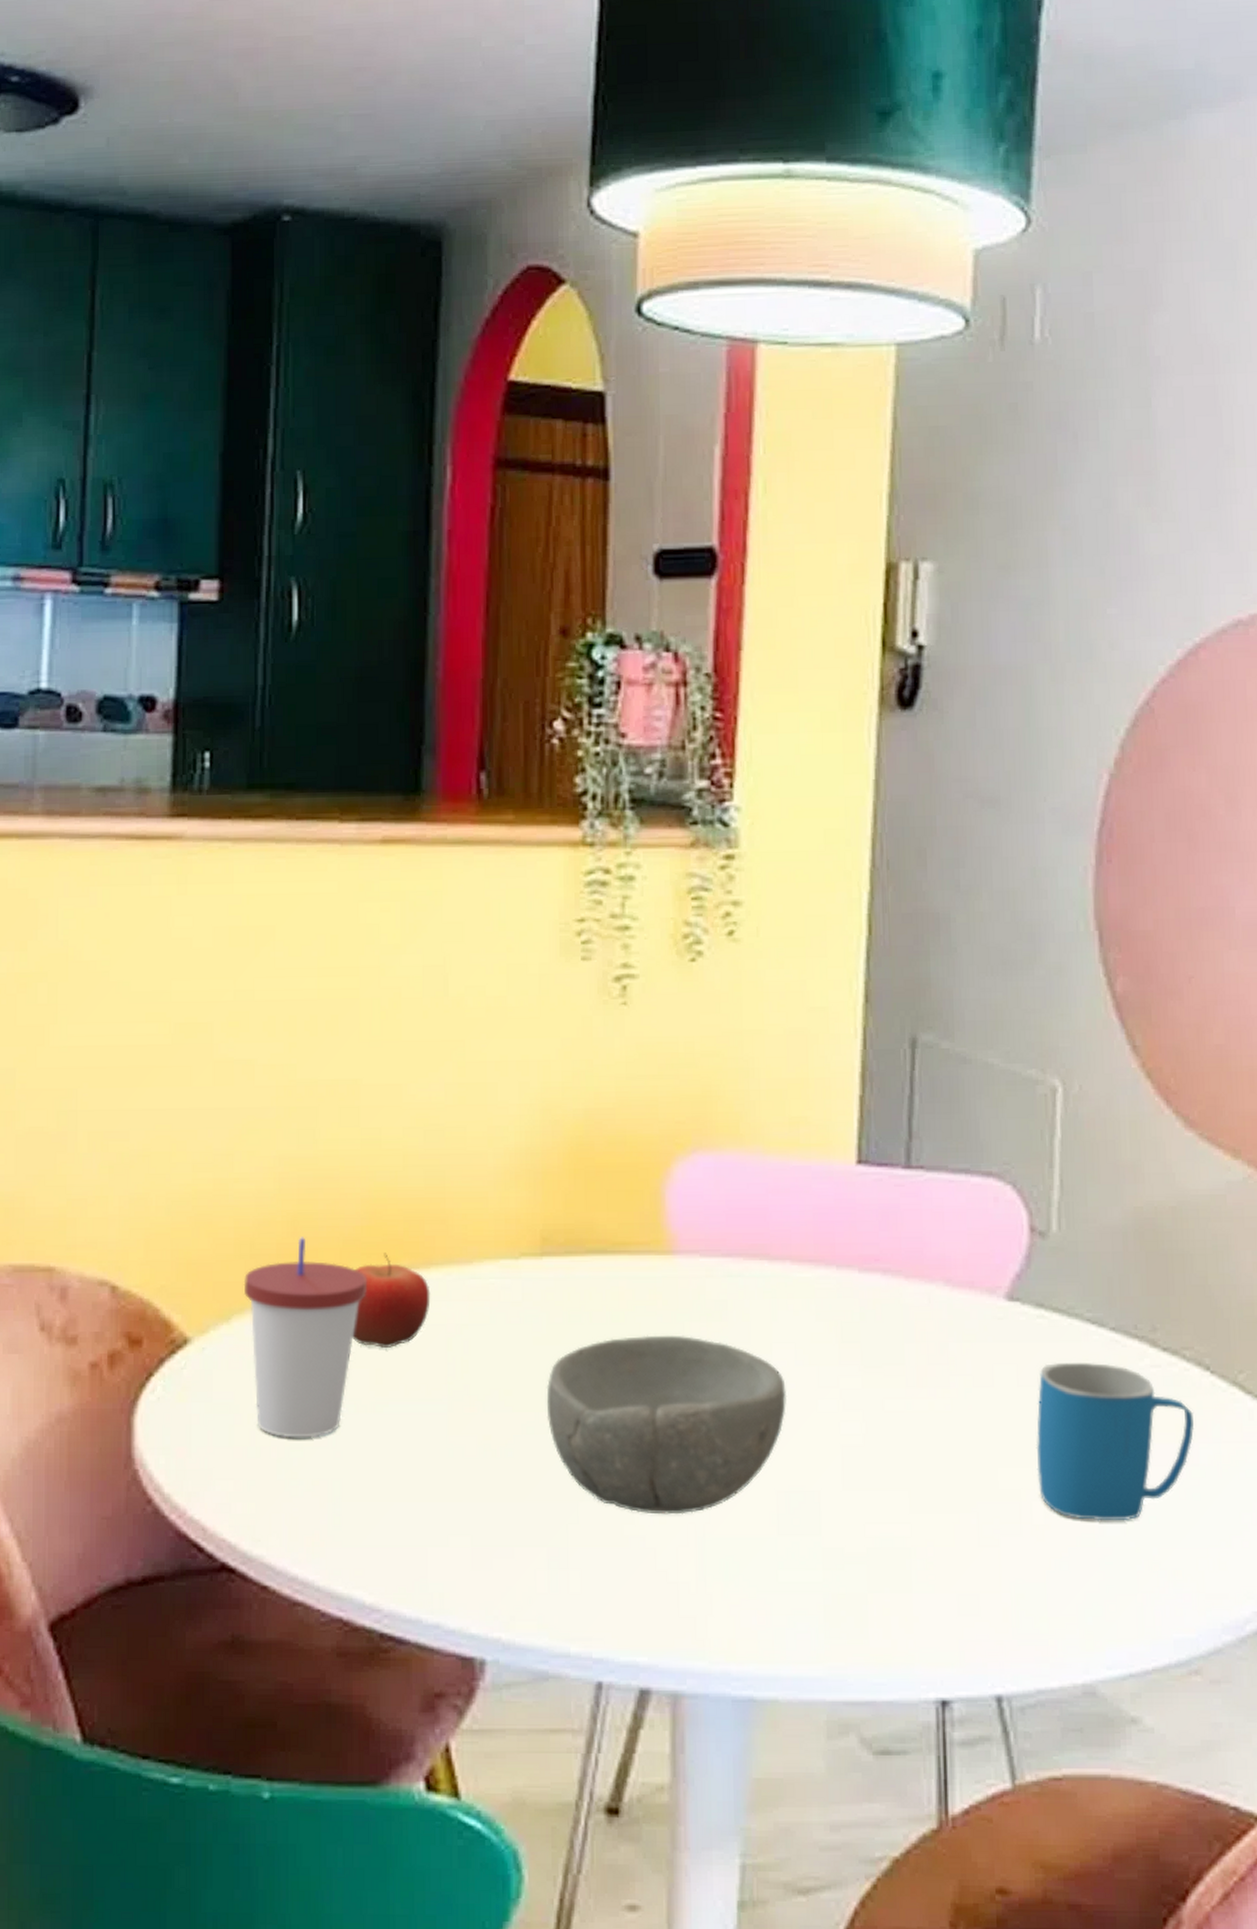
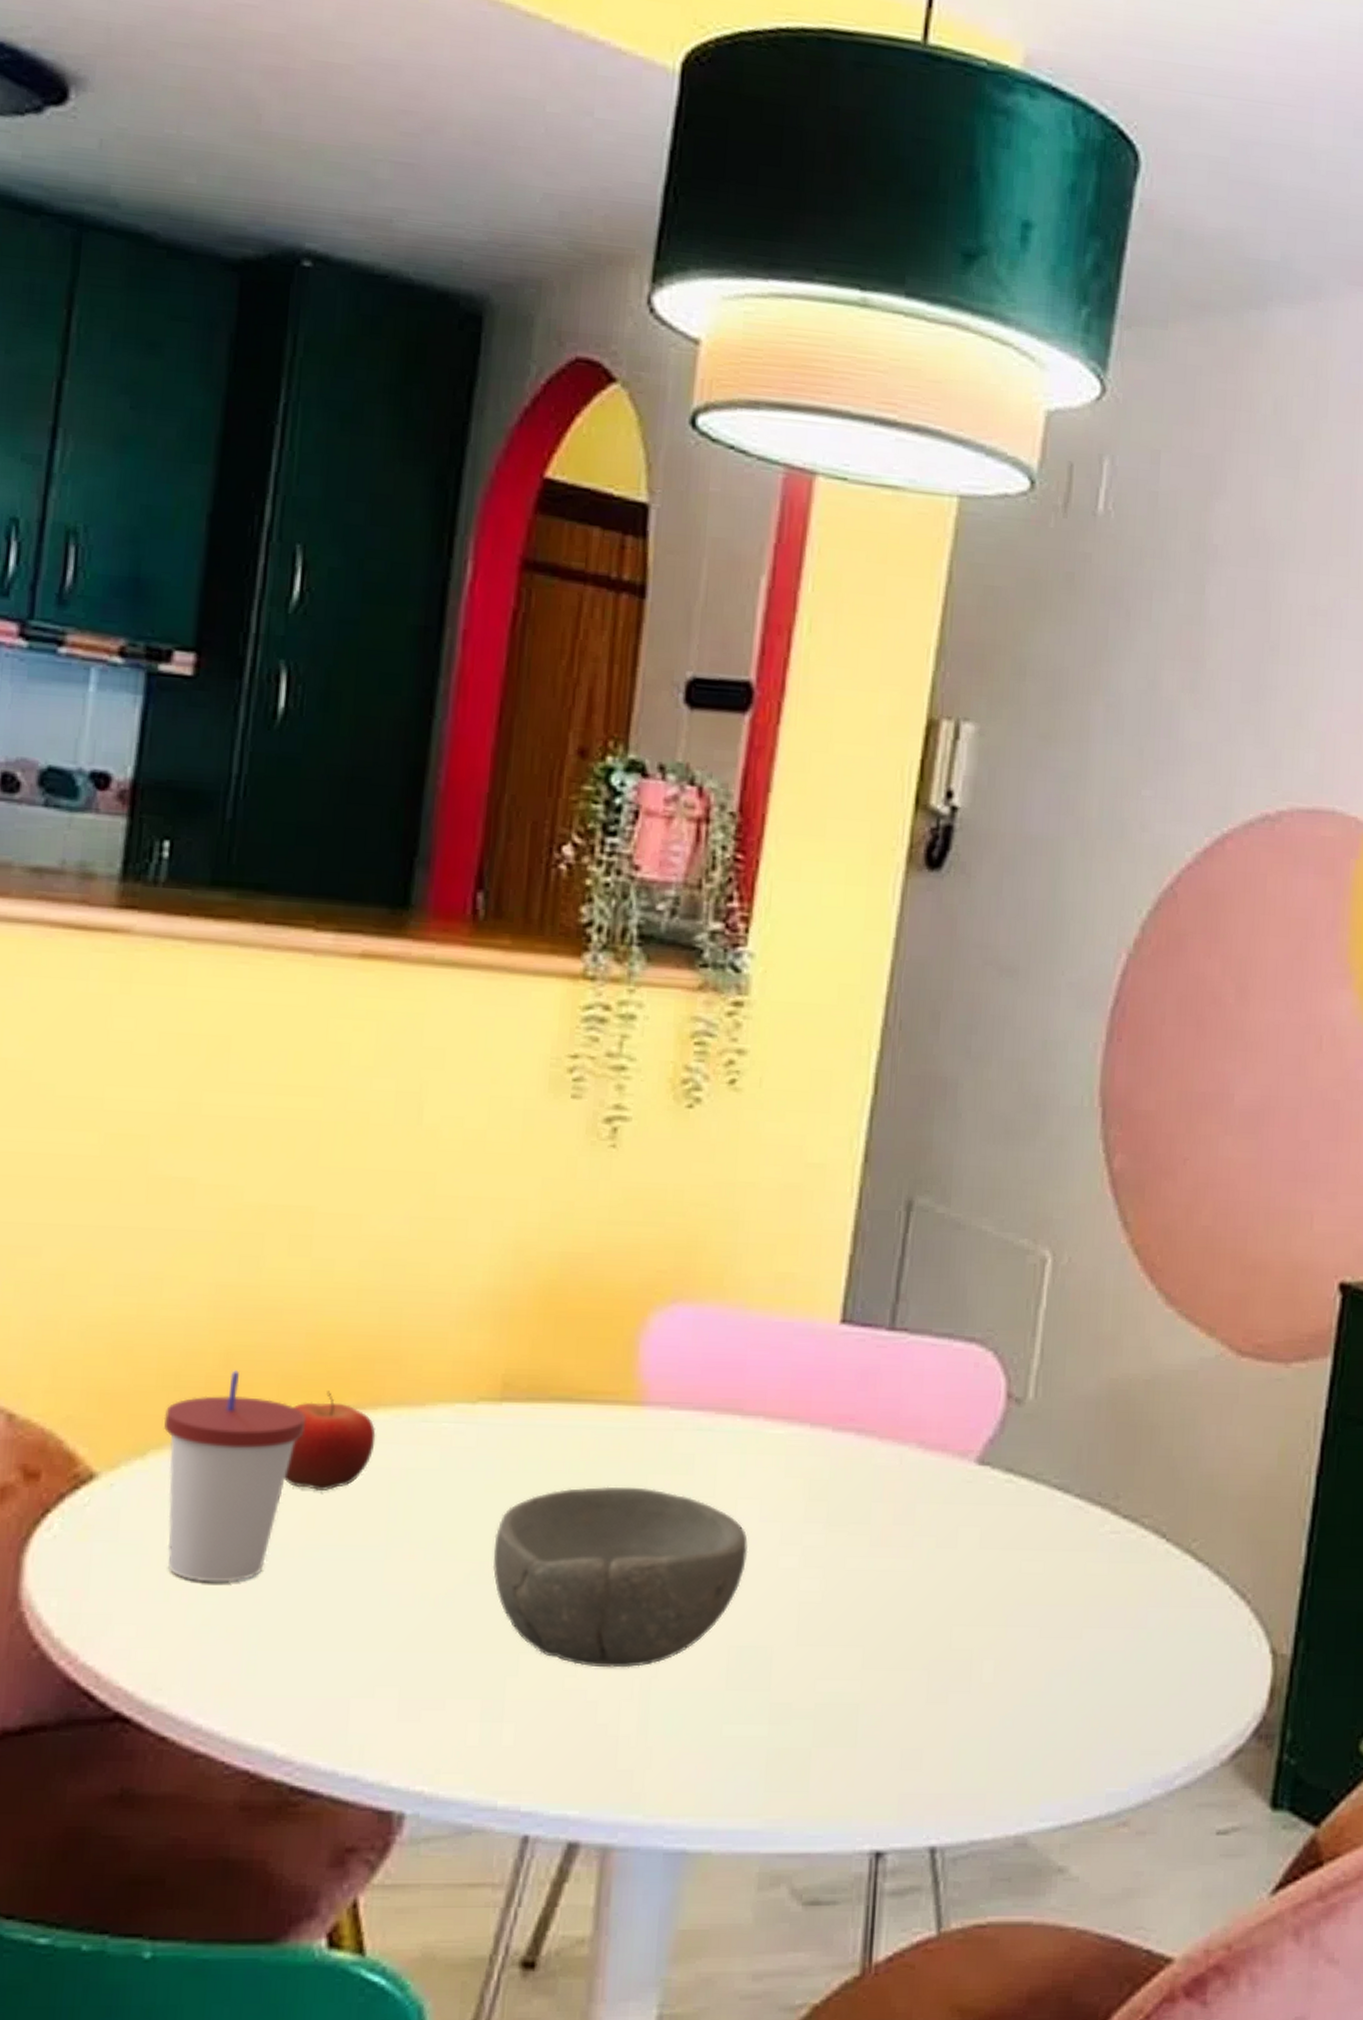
mug: present [1036,1362,1194,1521] -> none [991,1526,1146,1680]

